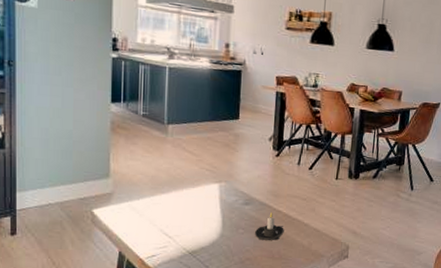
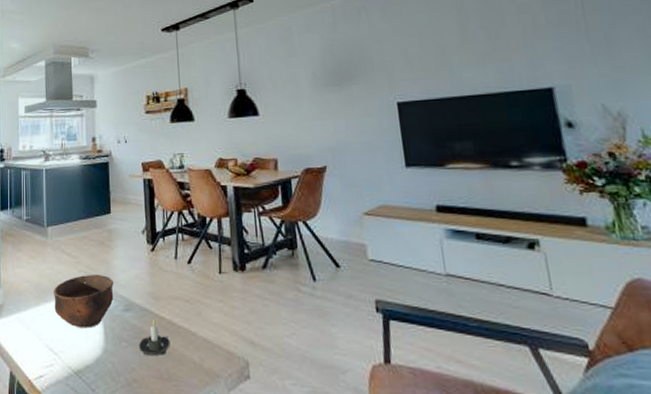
bowl: none [171,171,236,217] -> present [54,274,114,328]

